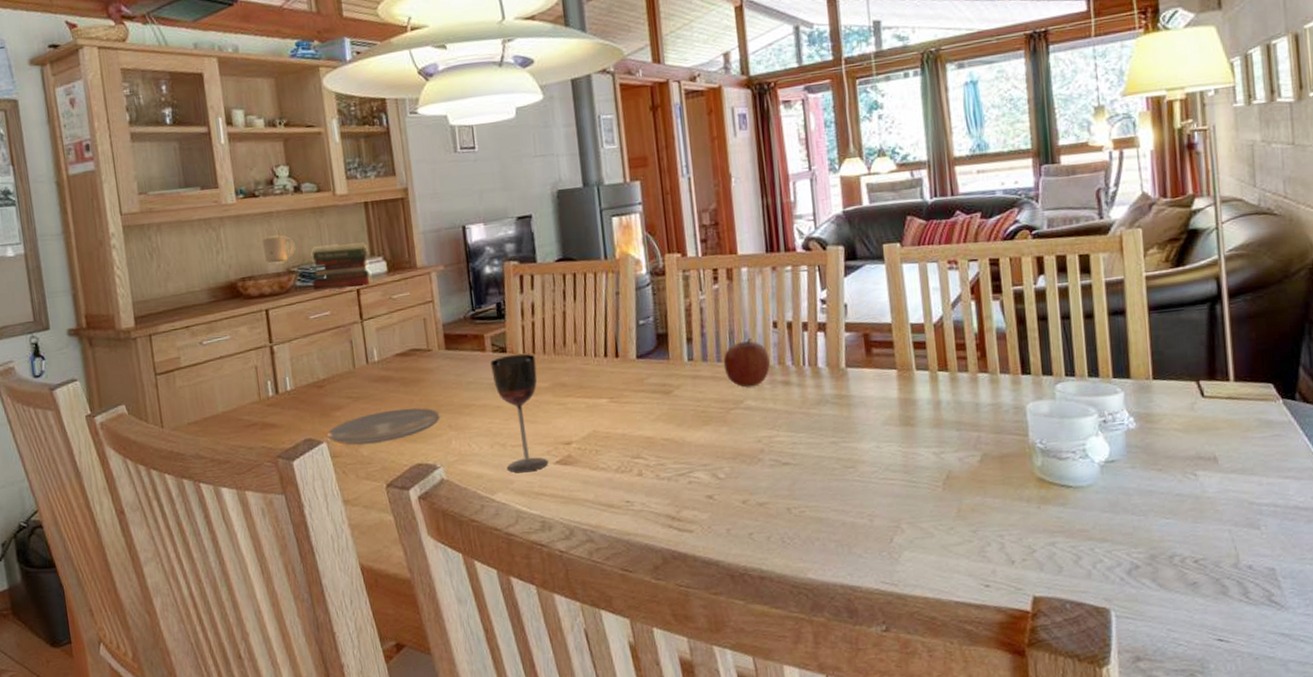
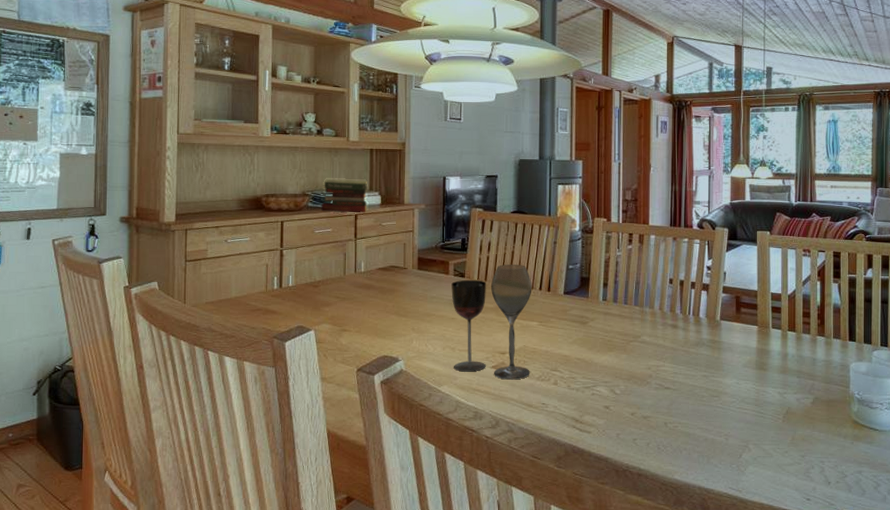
mug: present [262,237,294,263] -> none [286,166,311,186]
plate: present [326,408,441,446] -> none [315,311,408,335]
wineglass: none [541,327,606,477] -> present [491,264,532,380]
fruit: present [723,338,770,387] -> none [629,289,664,325]

